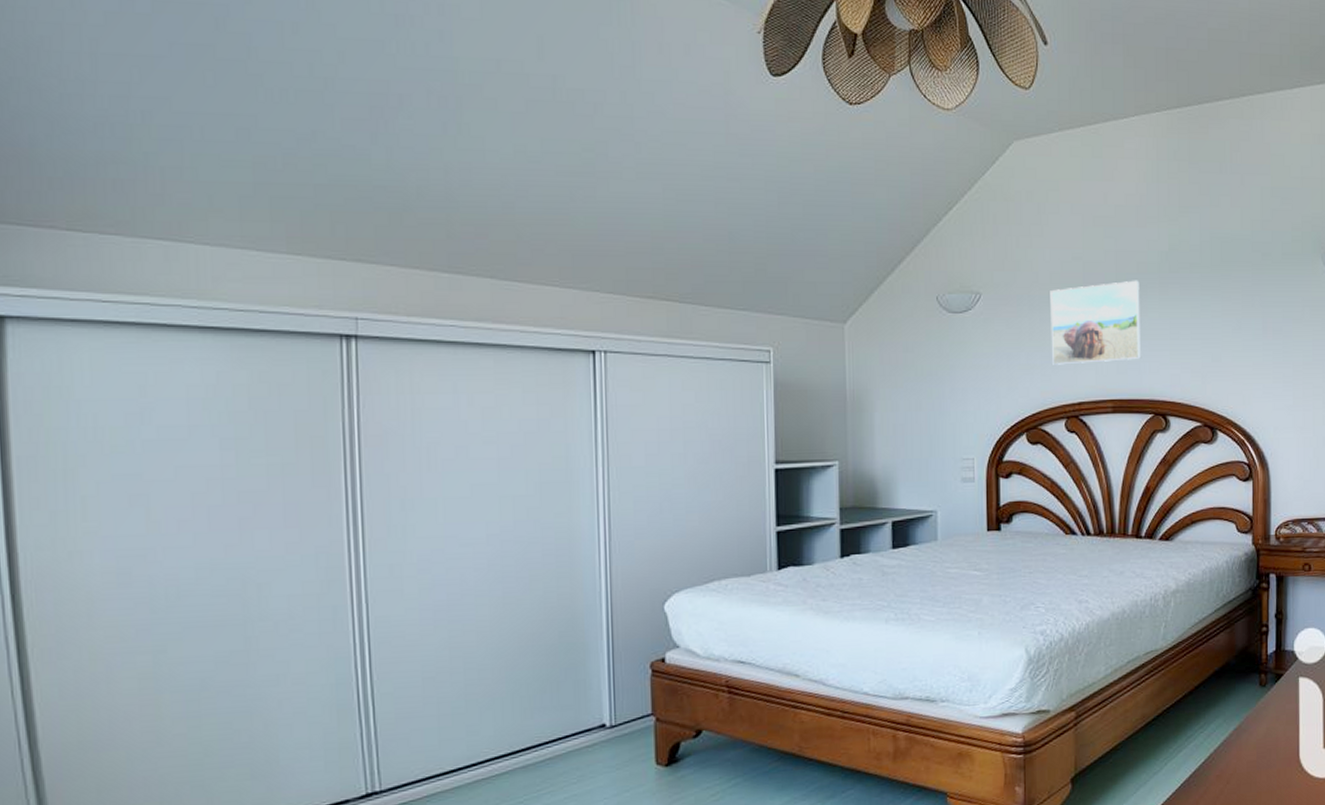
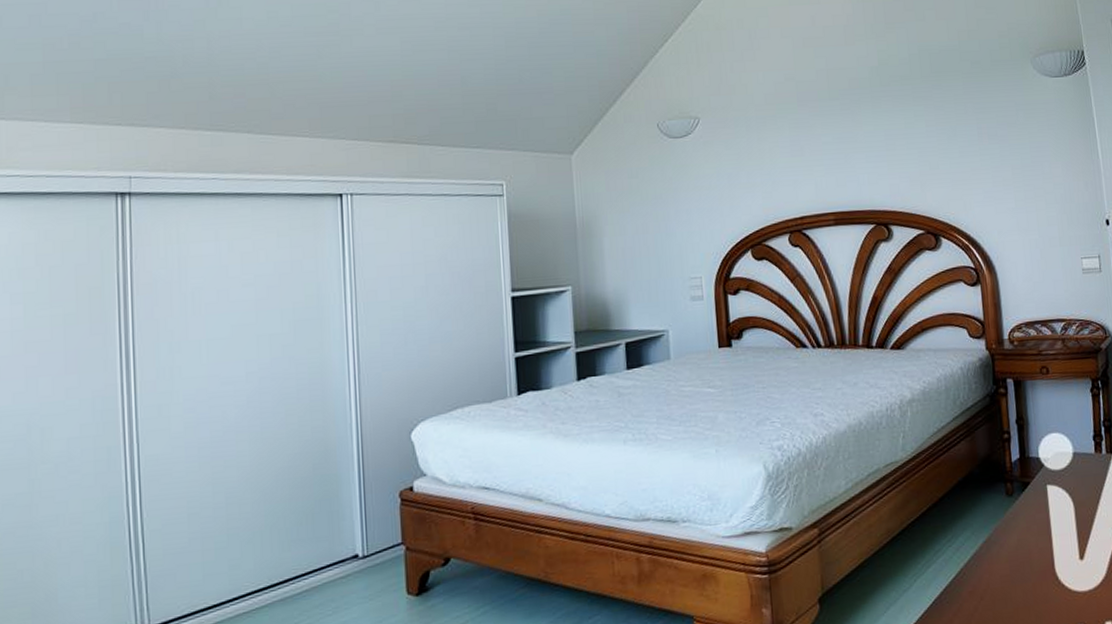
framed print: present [1050,280,1142,365] -> none [766,95,860,182]

